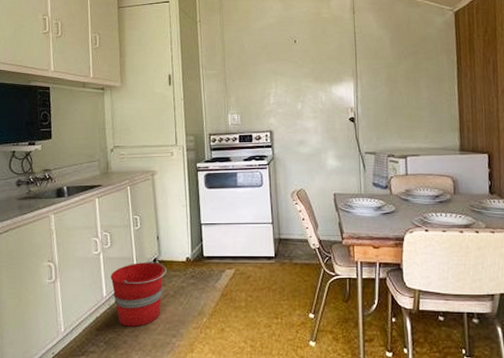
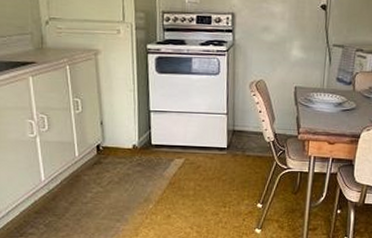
bucket: present [110,260,166,327] -> none [49,146,111,211]

